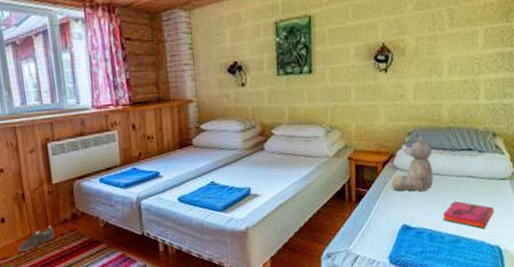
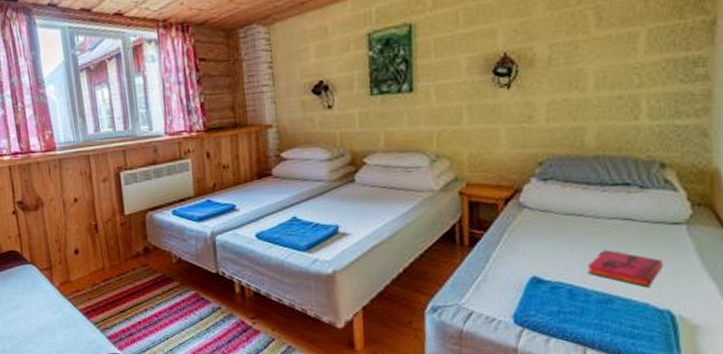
sneaker: present [17,225,55,252] -> none [90,259,128,285]
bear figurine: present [391,134,433,191] -> none [516,165,574,236]

